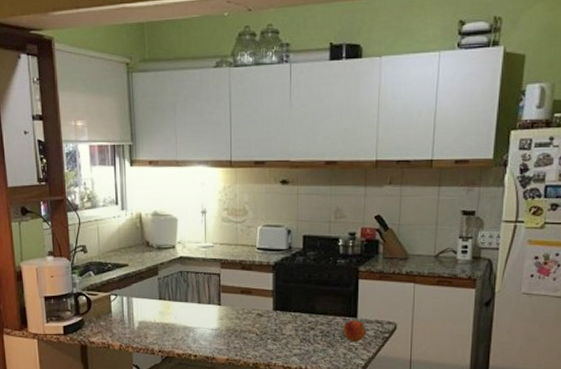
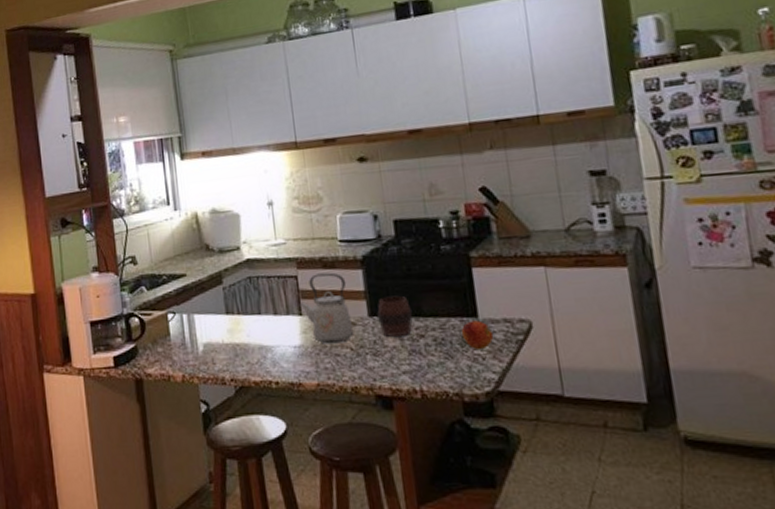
kettle: none [219,273,260,329] -> present [299,272,354,344]
cup: none [280,296,307,327] -> present [377,295,413,337]

